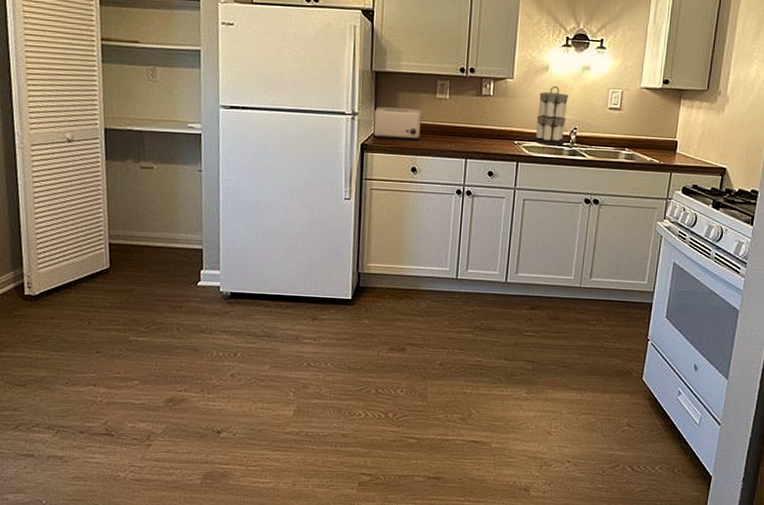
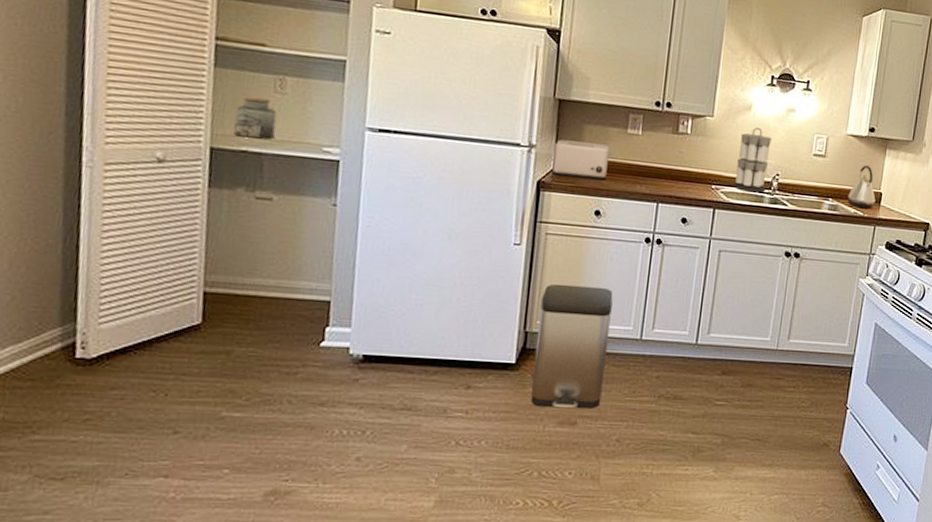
jar: none [120,85,151,120] -> present [233,96,277,139]
pedal bin: none [366,231,431,338] -> present [530,283,613,409]
kettle: none [643,116,671,157] -> present [847,165,876,209]

